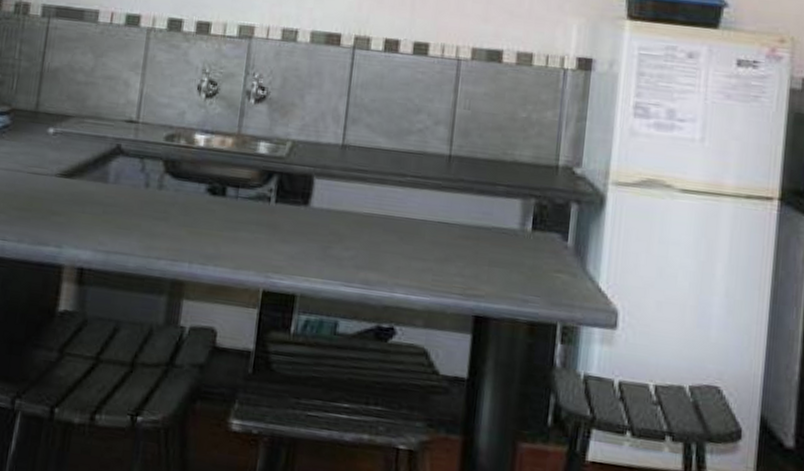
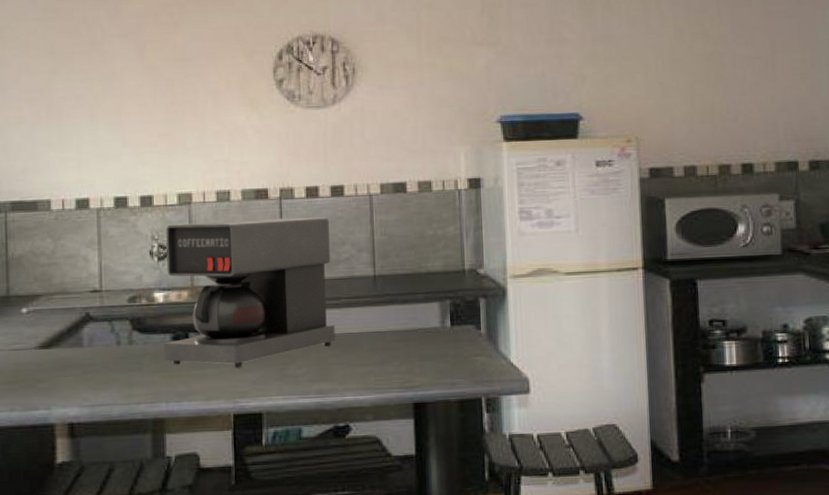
coffee maker: none [194,58,406,238] -> present [164,217,335,369]

